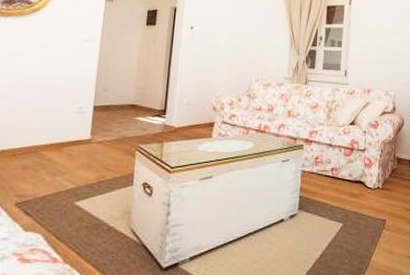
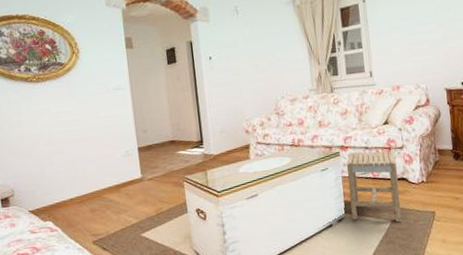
stool: none [305,148,356,227] -> present [347,151,402,223]

